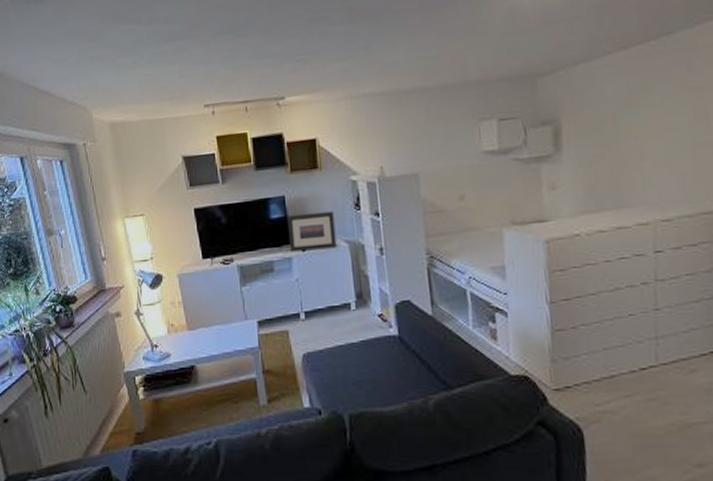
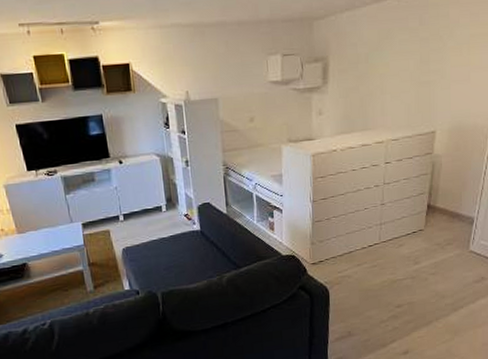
picture frame: present [287,211,337,252] -> none [105,129,150,165]

